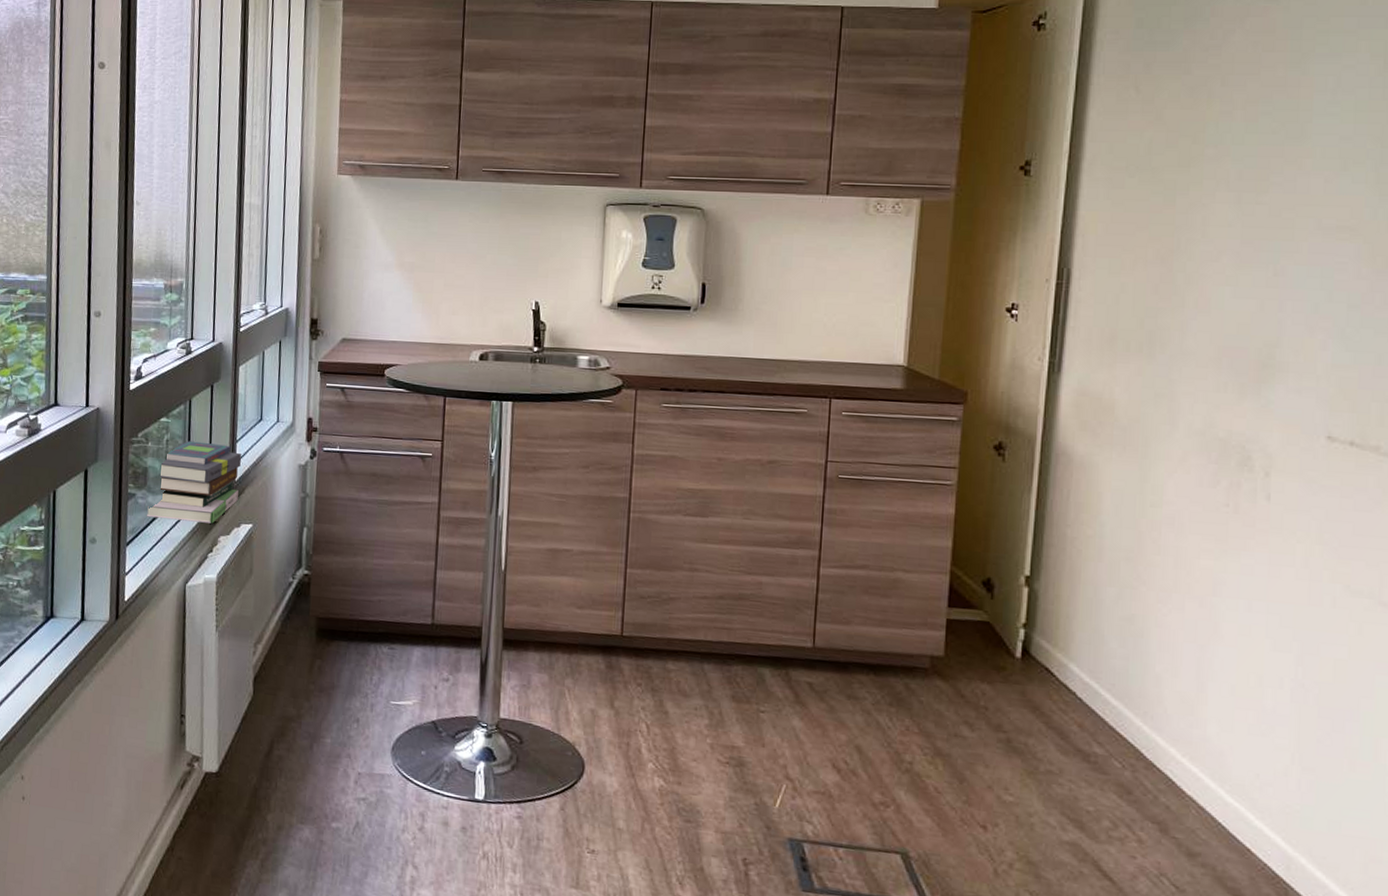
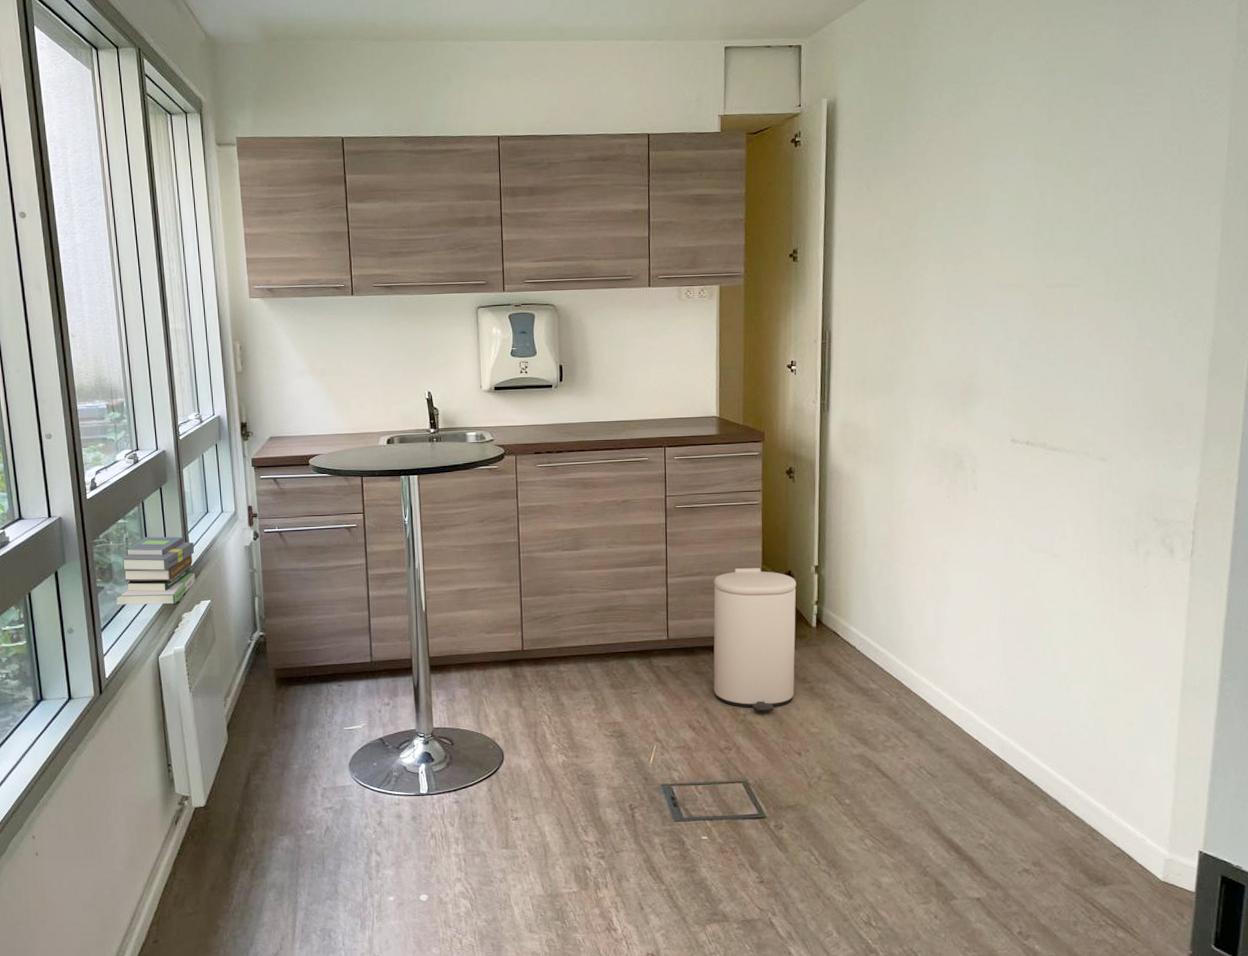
pedal bin: none [870,566,998,764] -> present [713,568,797,712]

